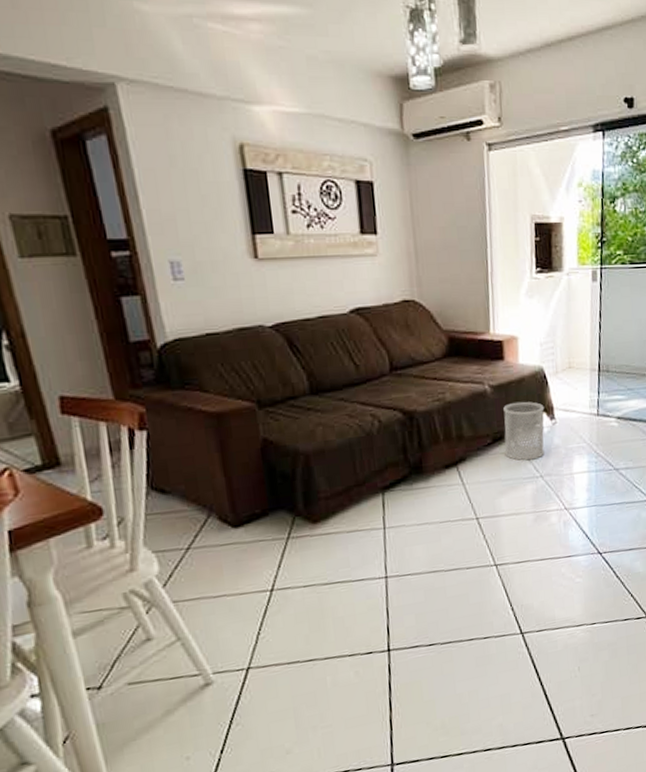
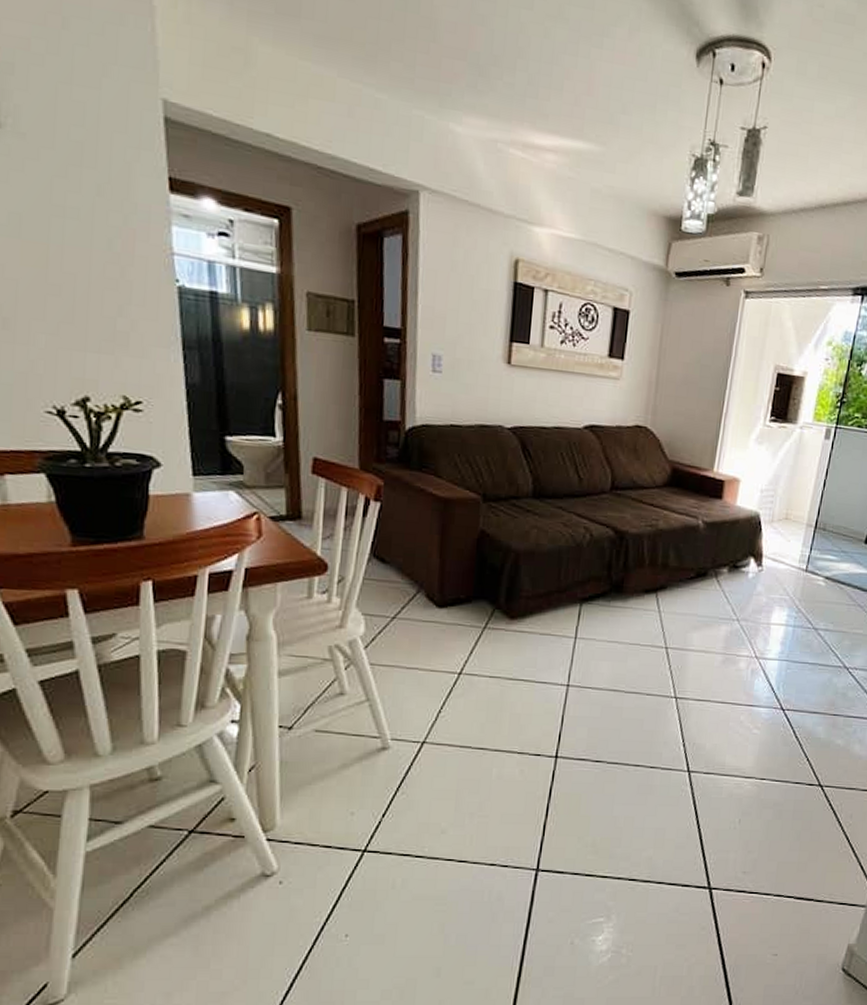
wastebasket: present [503,401,545,461] -> none [705,542,754,602]

